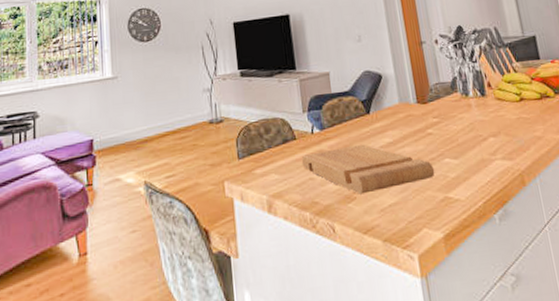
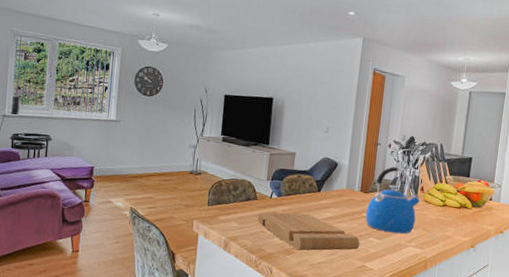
kettle: none [430,65,494,148] -> present [365,167,420,234]

